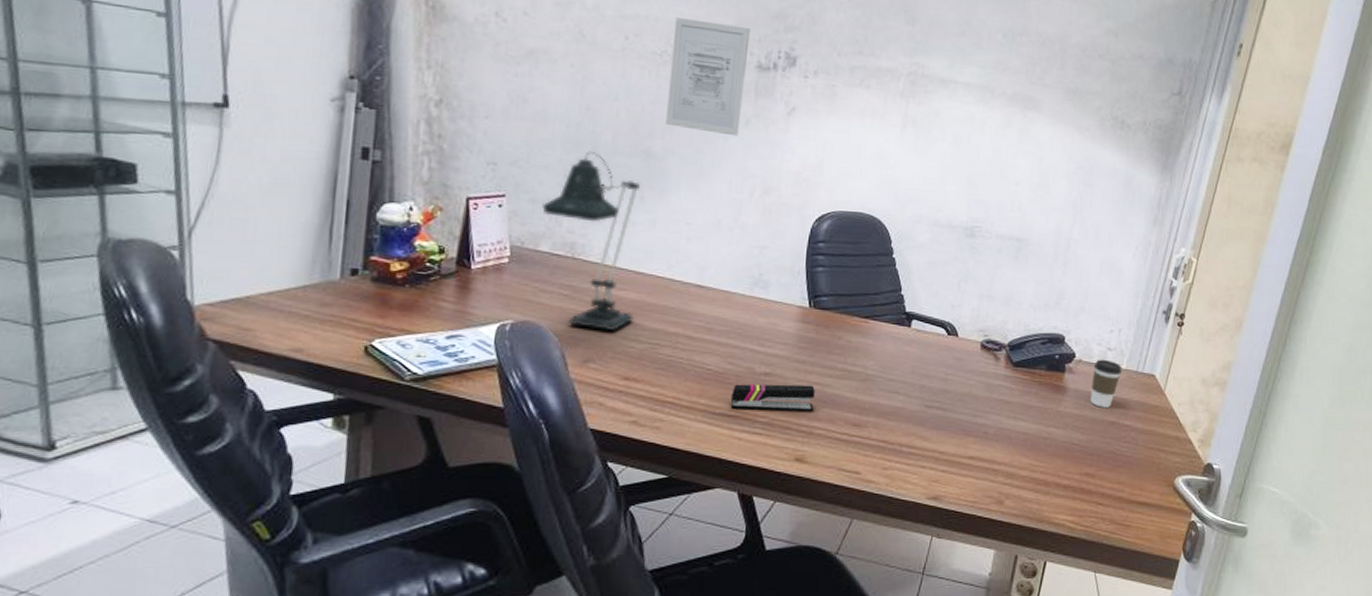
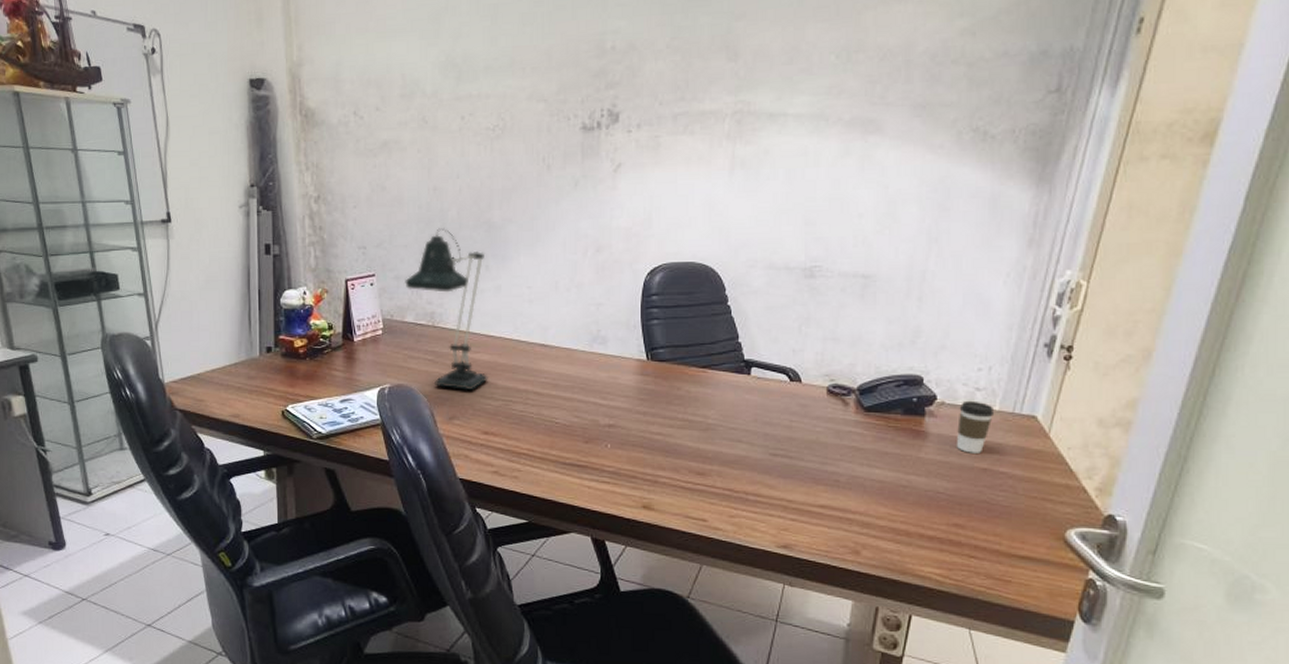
wall art: present [666,17,750,136] -> none [503,90,573,199]
stapler: present [730,384,815,413] -> none [578,435,657,462]

